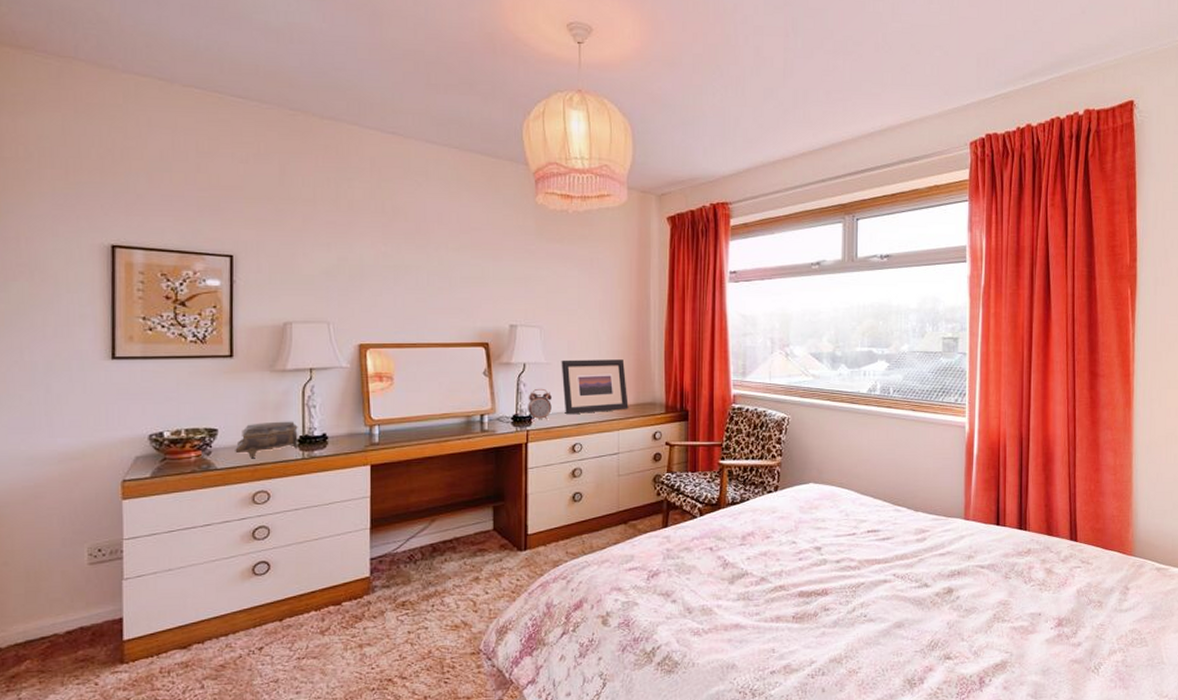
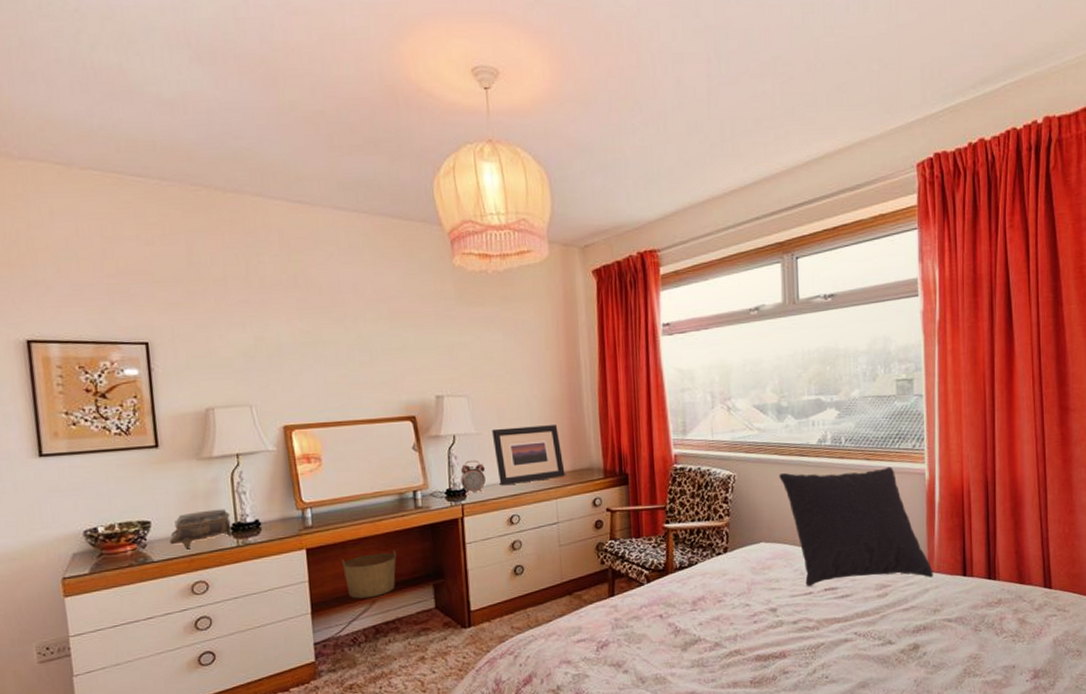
basket: none [405,470,460,517] -> present [342,550,397,599]
cushion: none [830,418,969,527] -> present [779,466,933,586]

